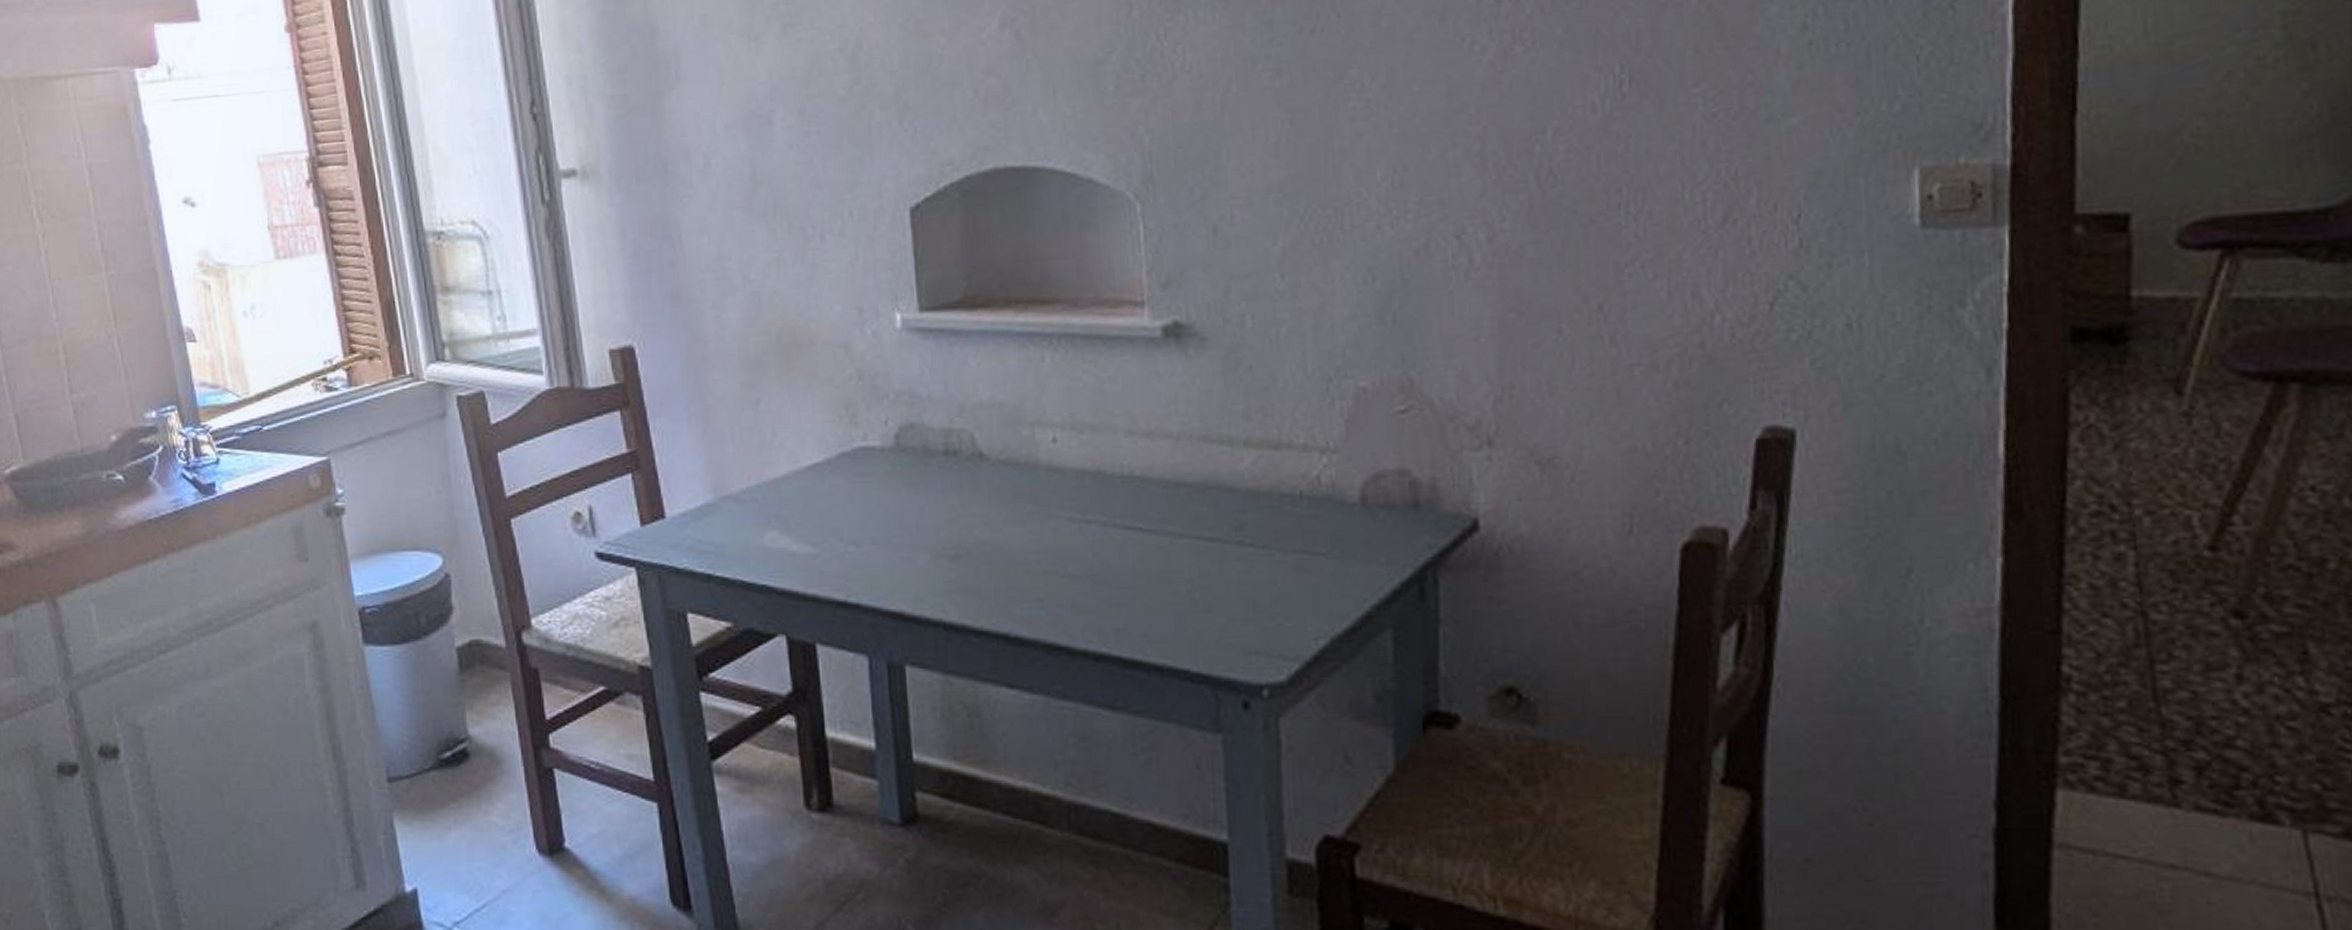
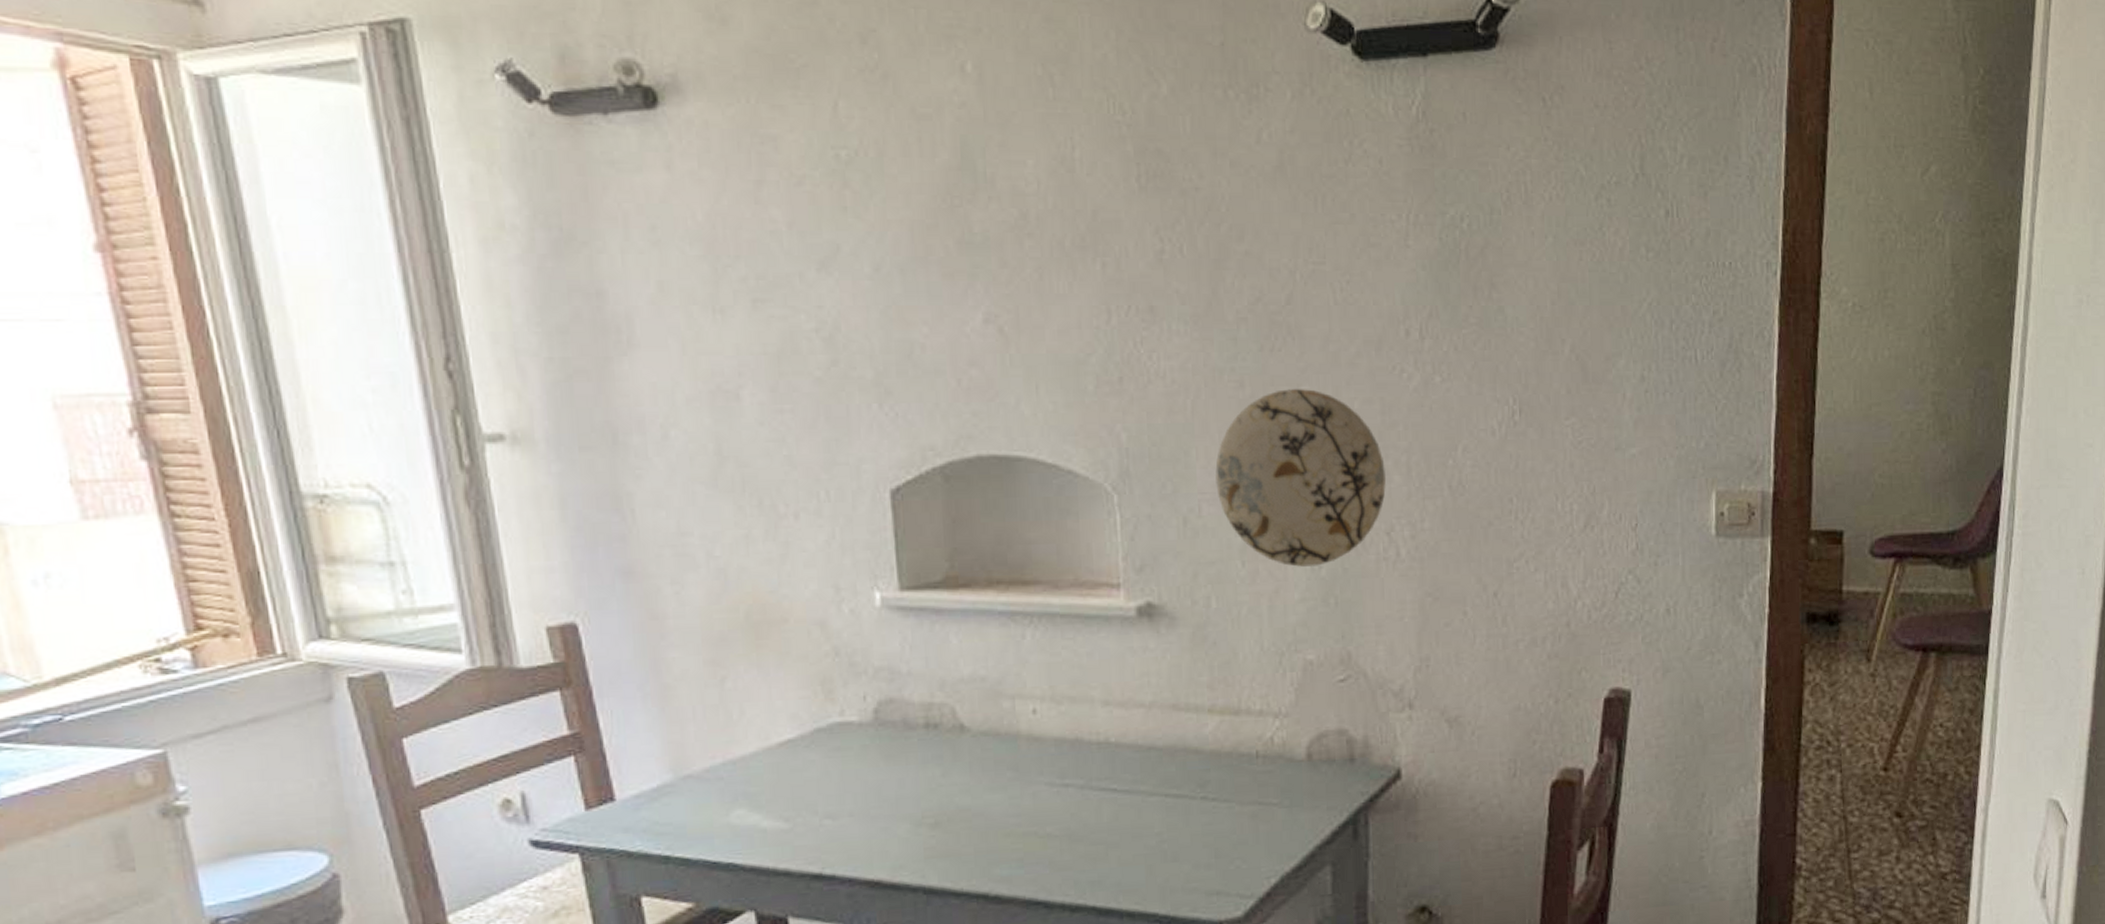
decorative plate: none [1249,72,1455,279] -> present [1215,388,1387,567]

